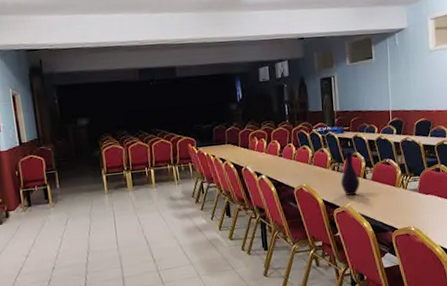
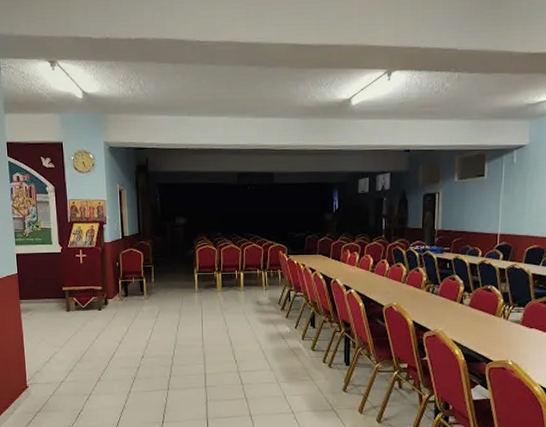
vase: present [340,150,360,196] -> none [434,272,455,320]

